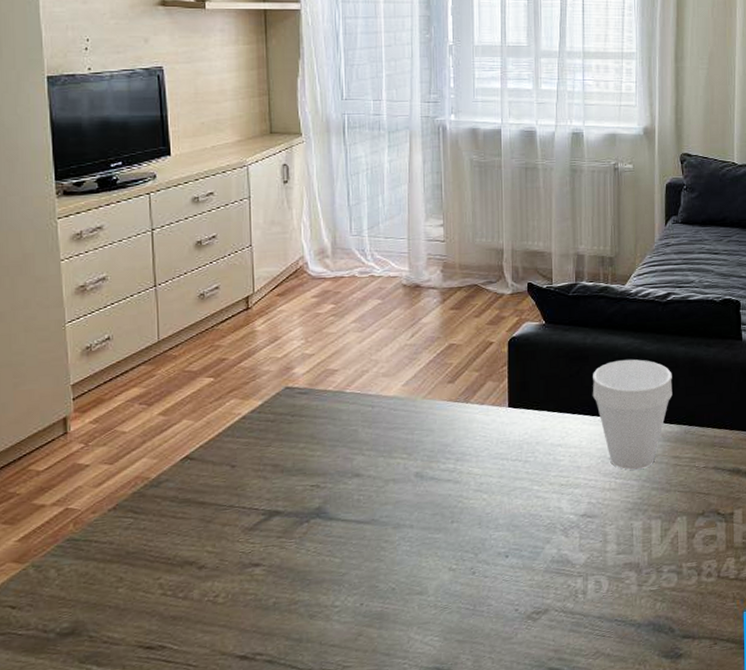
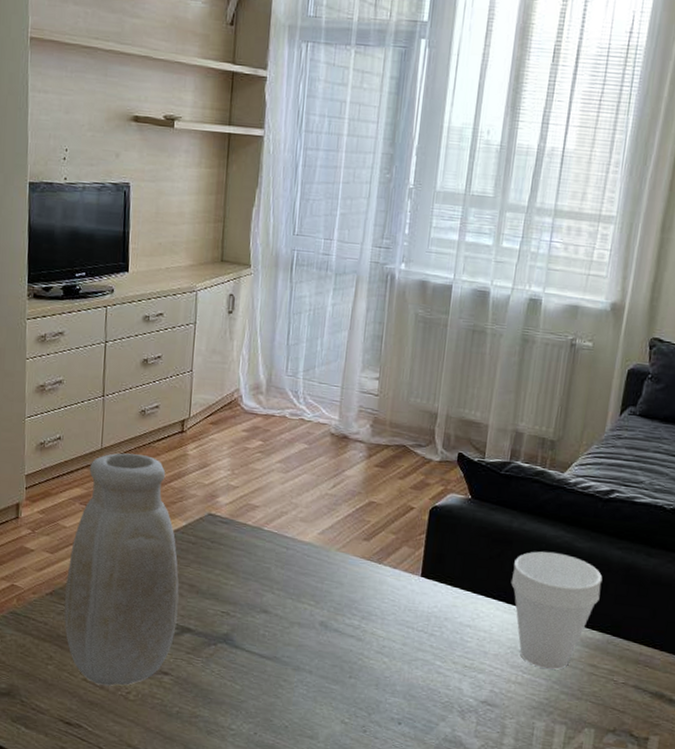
vase: none [130,339,263,596] -> present [64,453,179,686]

